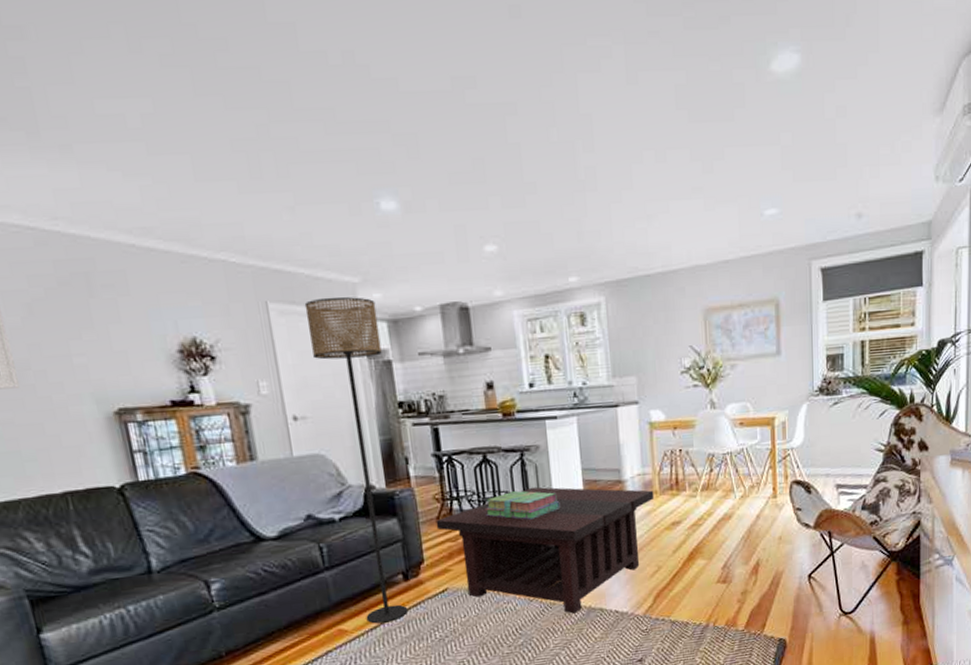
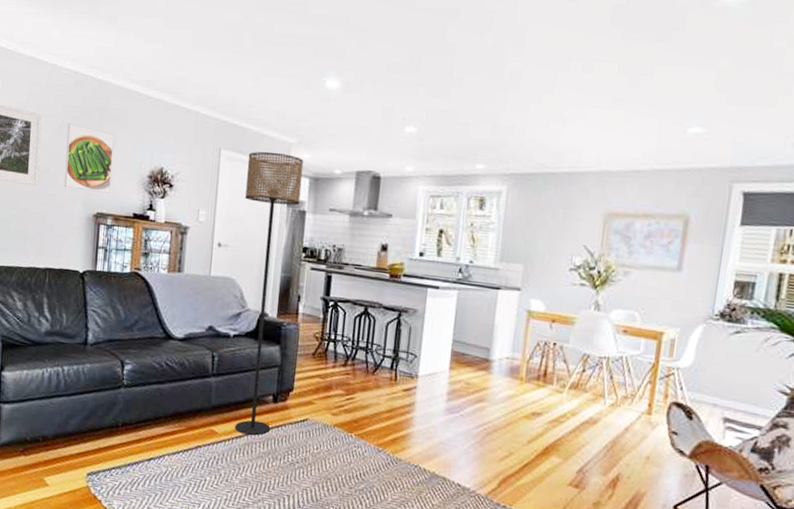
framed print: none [40,299,130,385] -> present [64,124,115,193]
coffee table: present [435,487,655,614] -> none [310,346,520,475]
stack of books: present [486,491,560,520] -> none [356,346,426,376]

